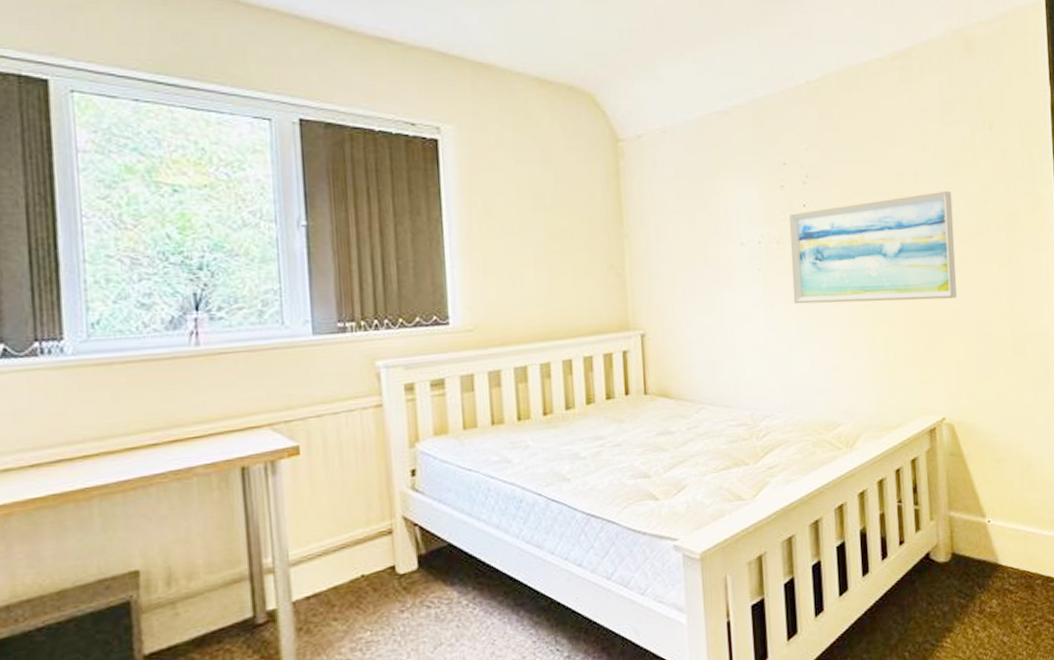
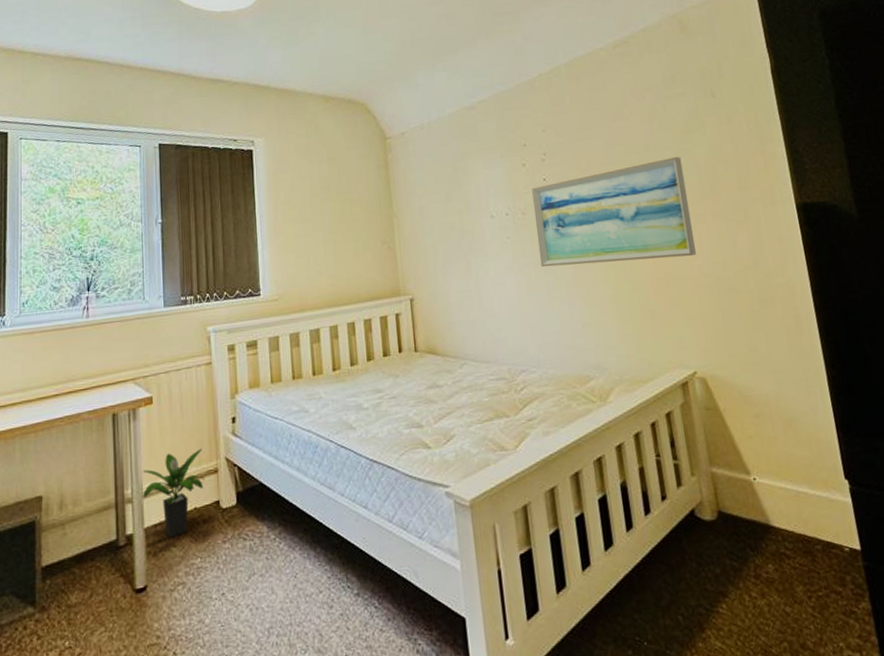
potted plant: none [287,507,374,611] -> present [142,449,204,538]

